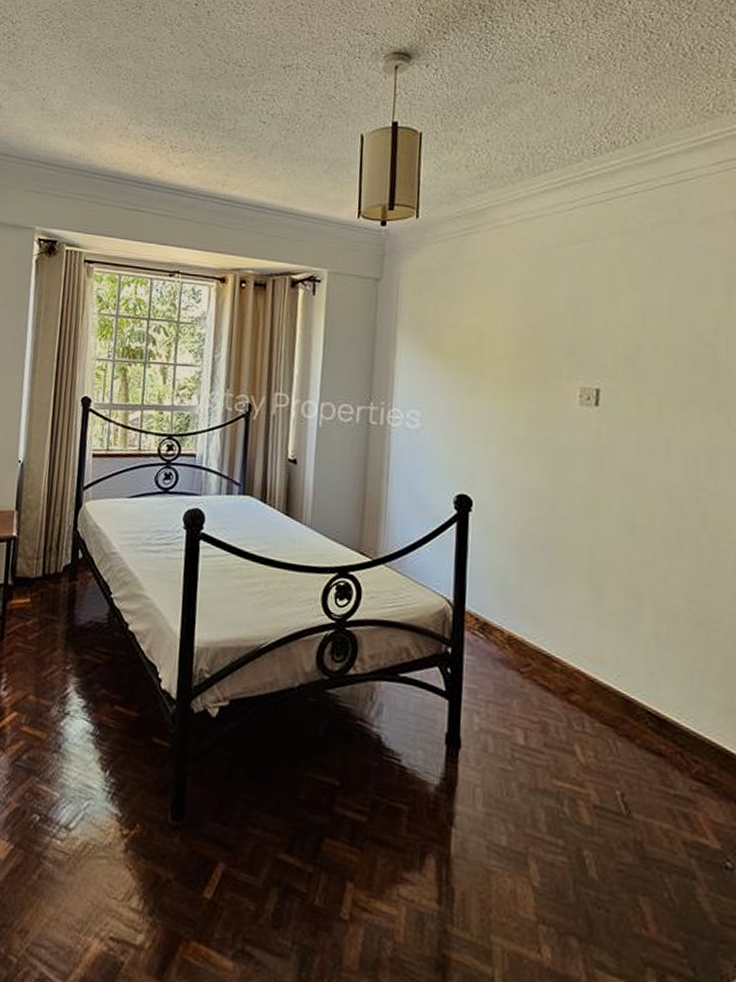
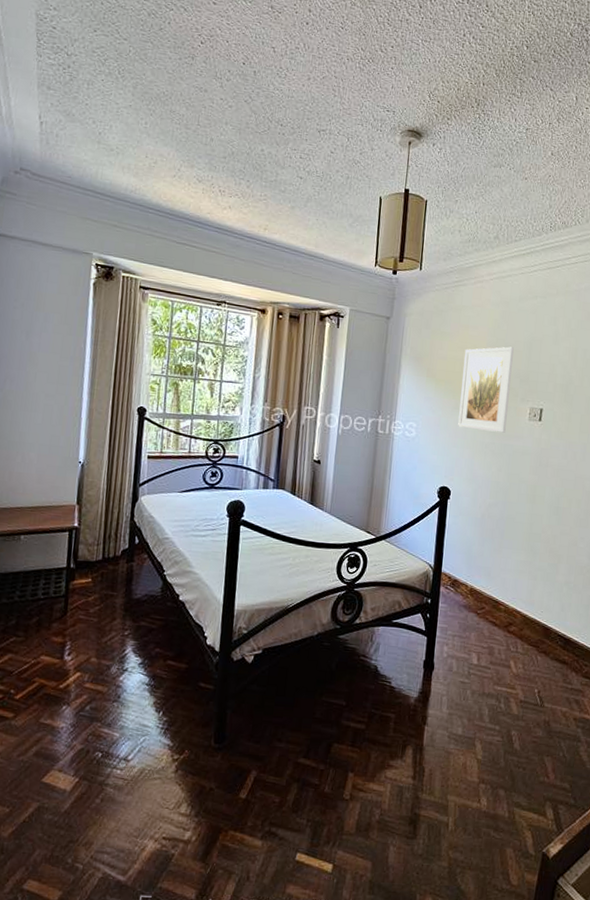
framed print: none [478,308,552,423] -> present [458,346,514,433]

